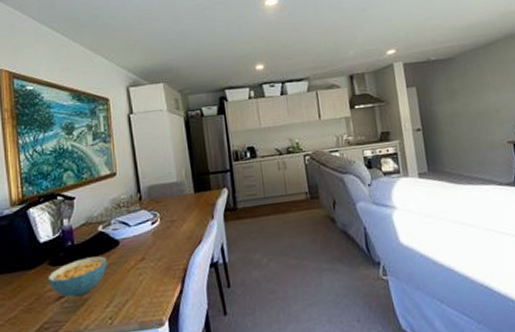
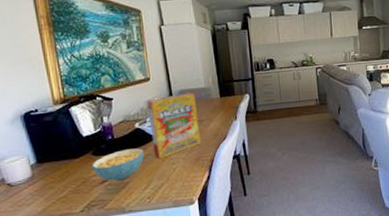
cereal box: none [113,188,172,270] -> present [147,92,201,160]

